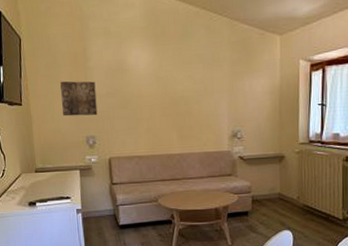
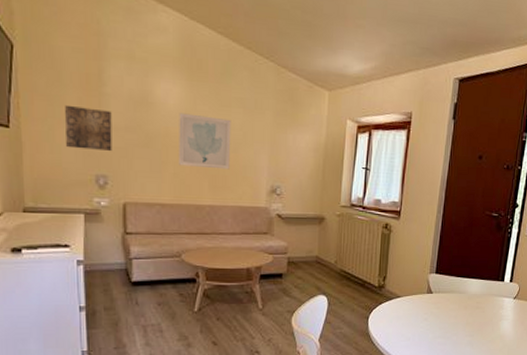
wall art: none [148,74,194,121] -> present [179,113,231,170]

